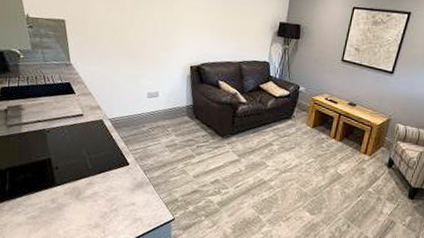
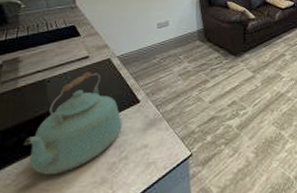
kettle: none [29,129,113,212] -> present [23,72,122,175]

